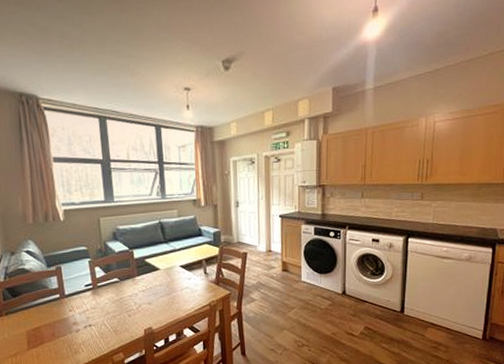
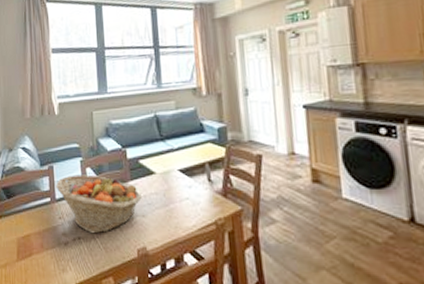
fruit basket: none [64,273,148,321] -> present [56,174,142,234]

